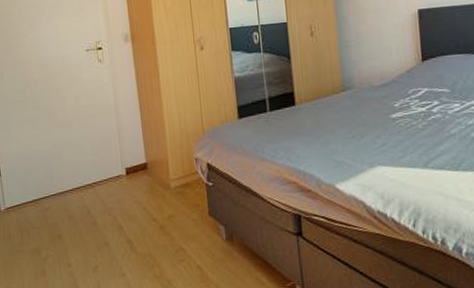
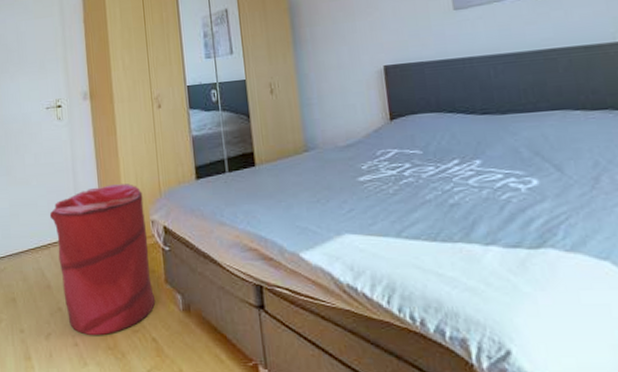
laundry hamper: none [93,124,200,266] -> present [49,184,156,335]

